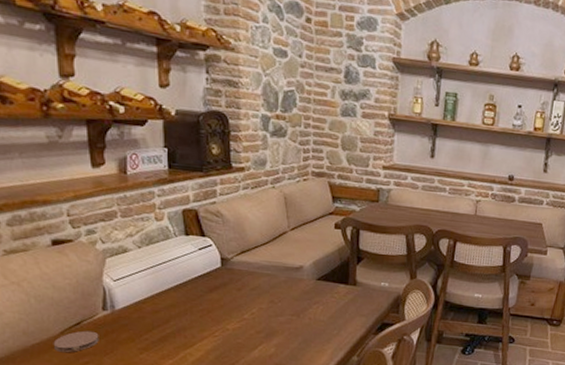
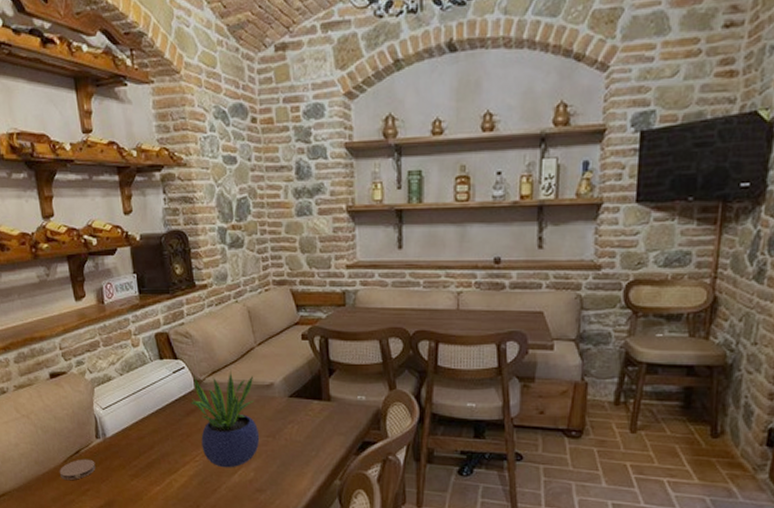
potted plant: none [215,251,284,344] -> present [191,370,260,468]

